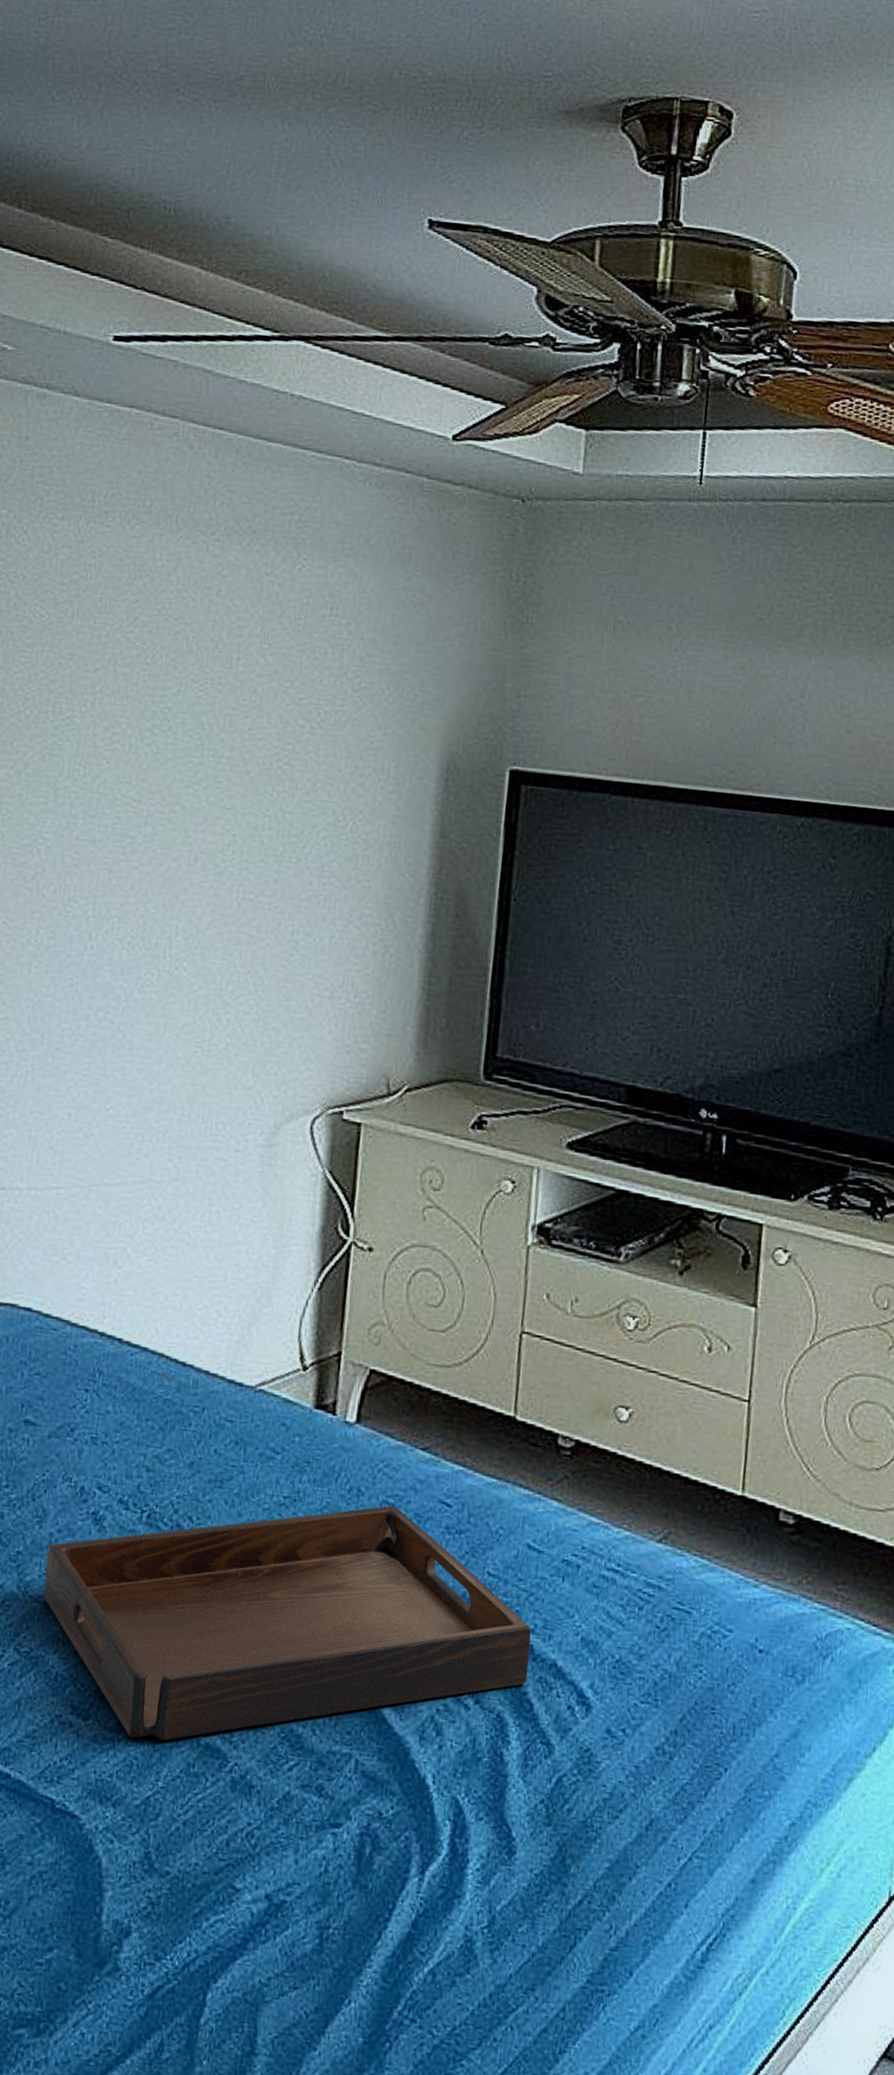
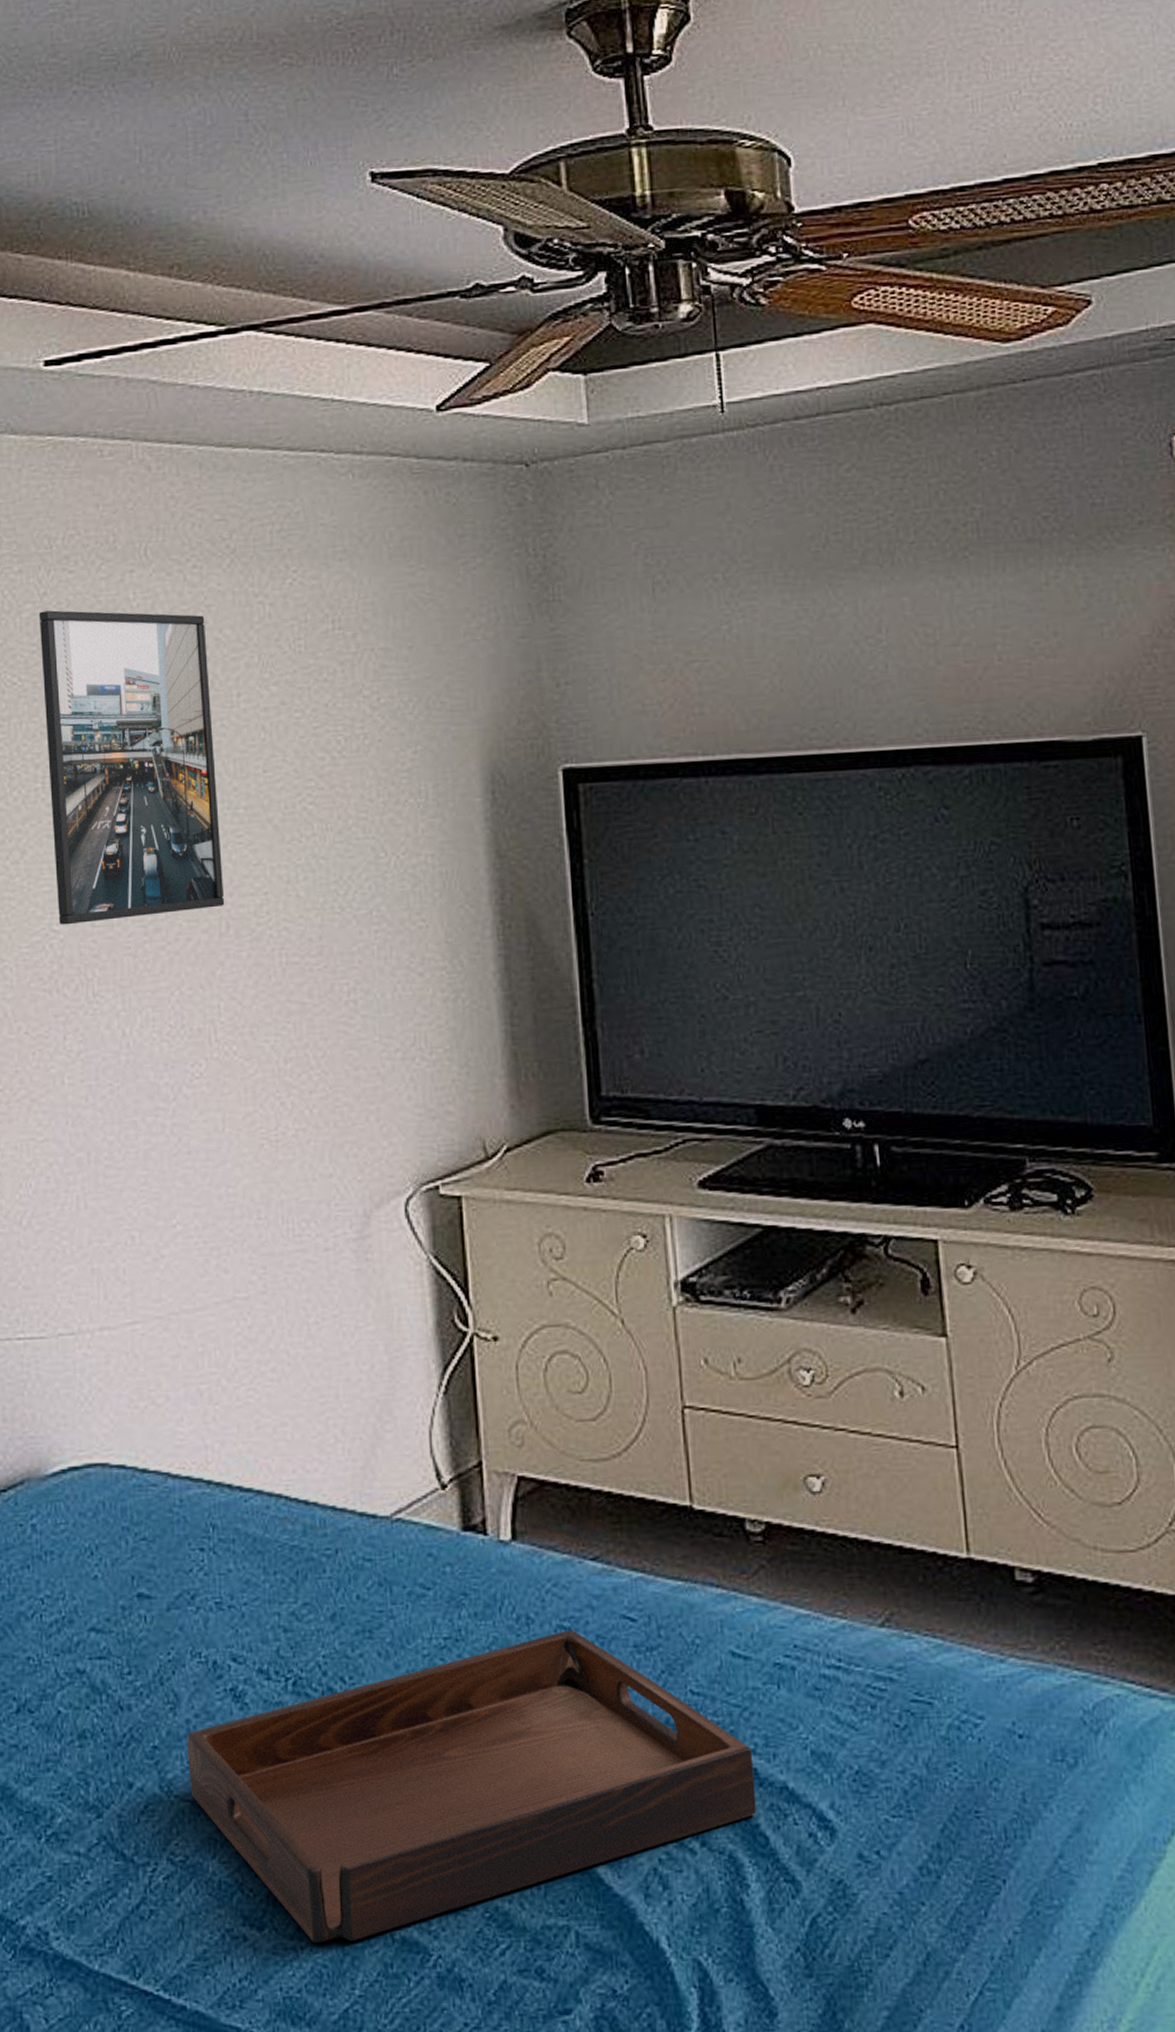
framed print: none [48,556,220,841] -> present [38,610,225,925]

